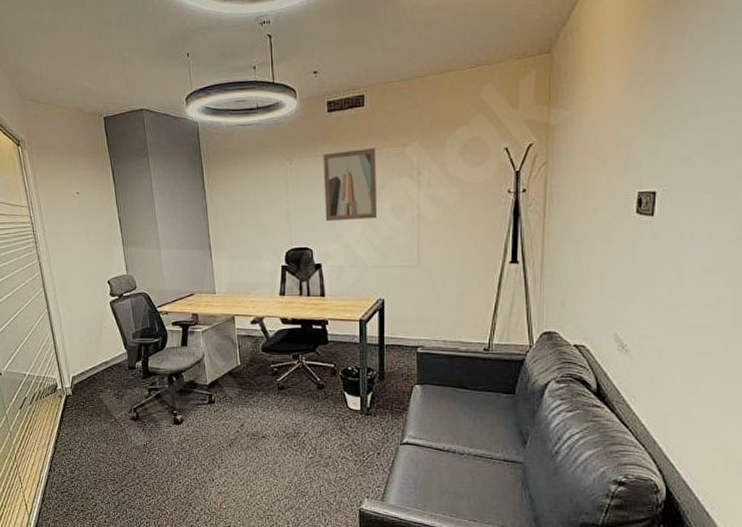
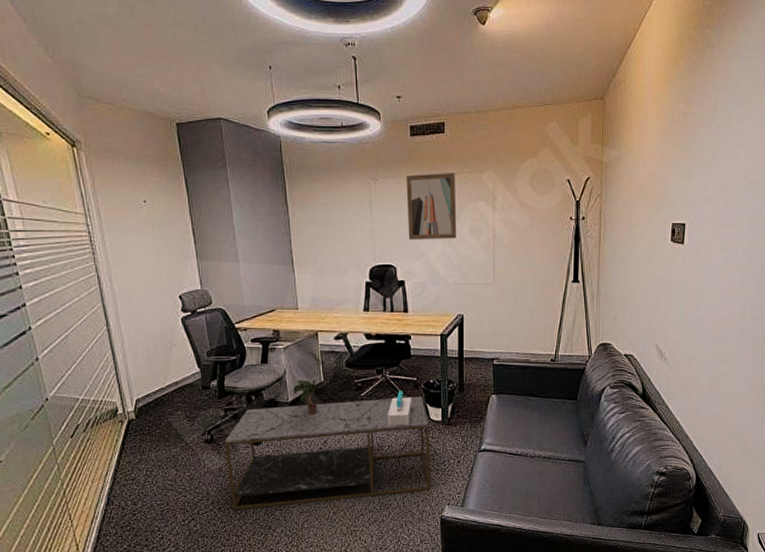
coffee table: none [148,383,349,486] -> present [224,396,431,510]
potted plant: none [211,362,236,398] -> present [293,379,319,415]
tissue box: none [303,377,330,413] -> present [387,391,412,426]

